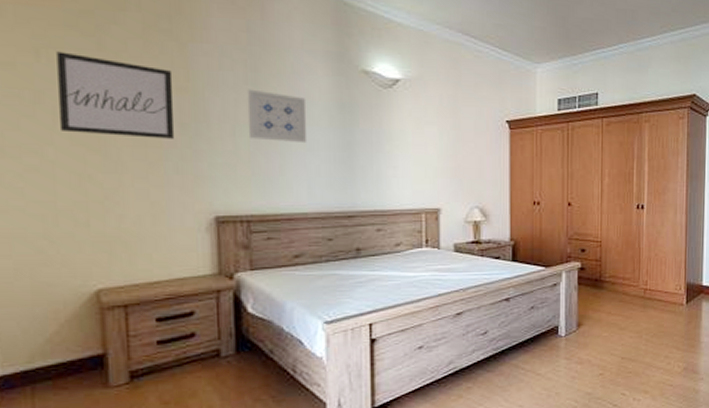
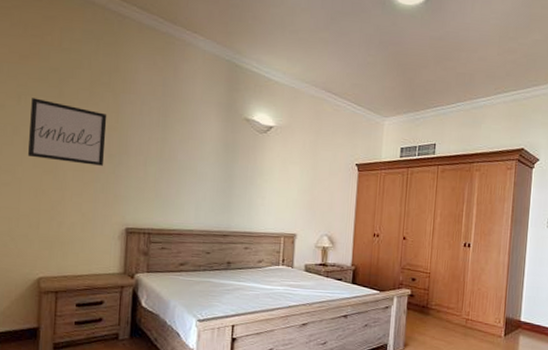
wall art: present [247,89,308,144] -> none [155,130,201,175]

